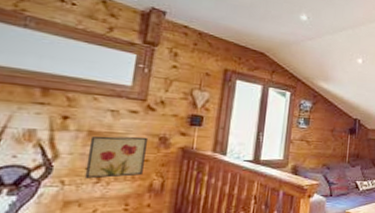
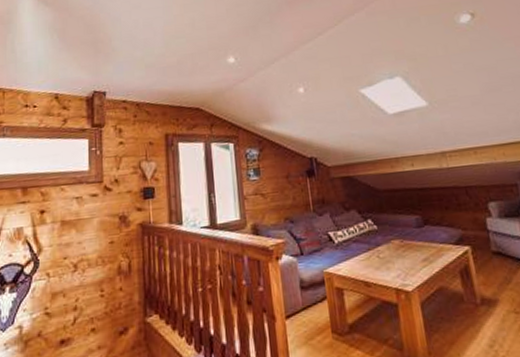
wall art: present [84,136,149,179] -> none [63,218,111,269]

